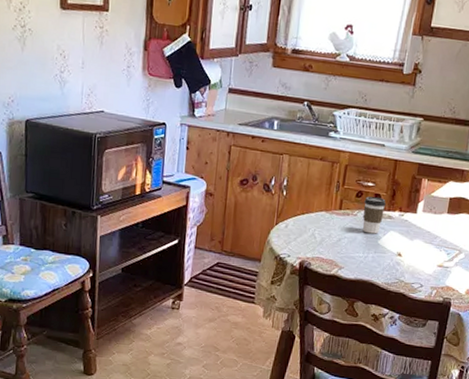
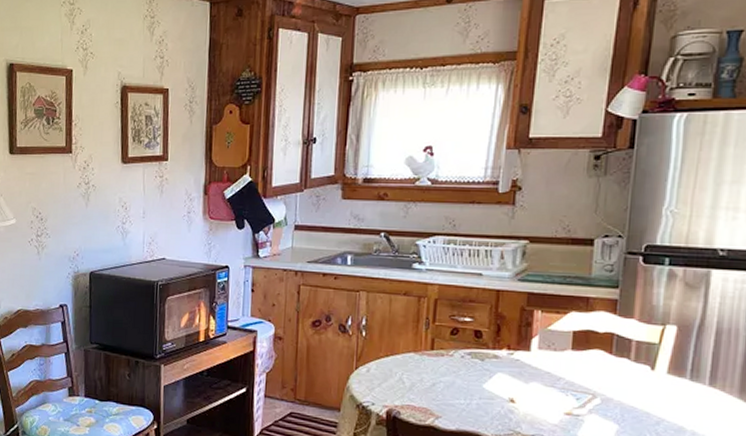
coffee cup: present [362,196,387,234] -> none [461,333,490,377]

